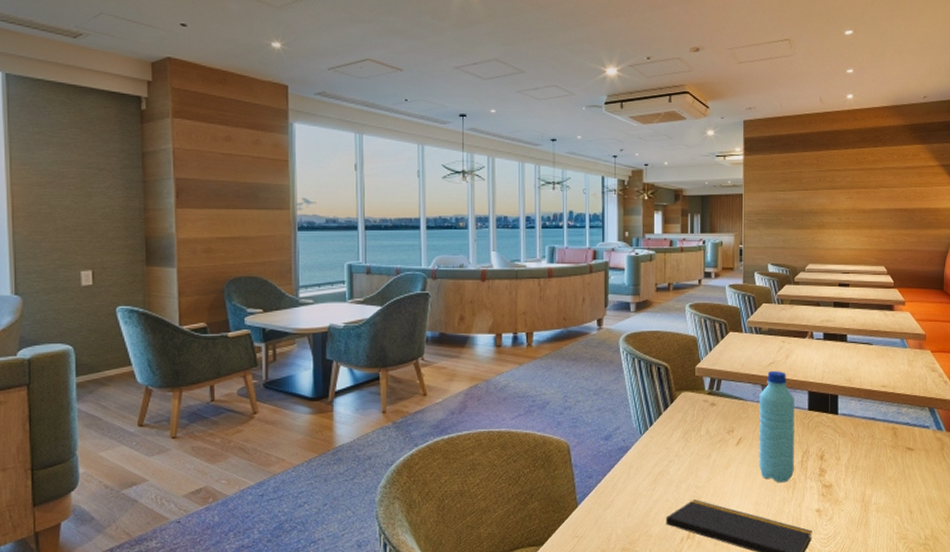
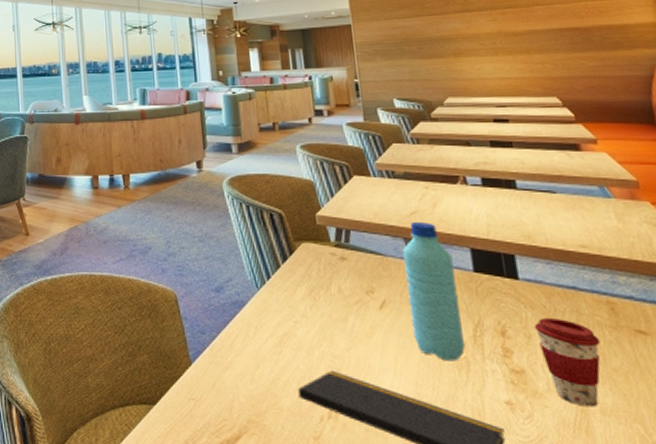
coffee cup: none [843,443,883,508] -> present [533,318,601,407]

